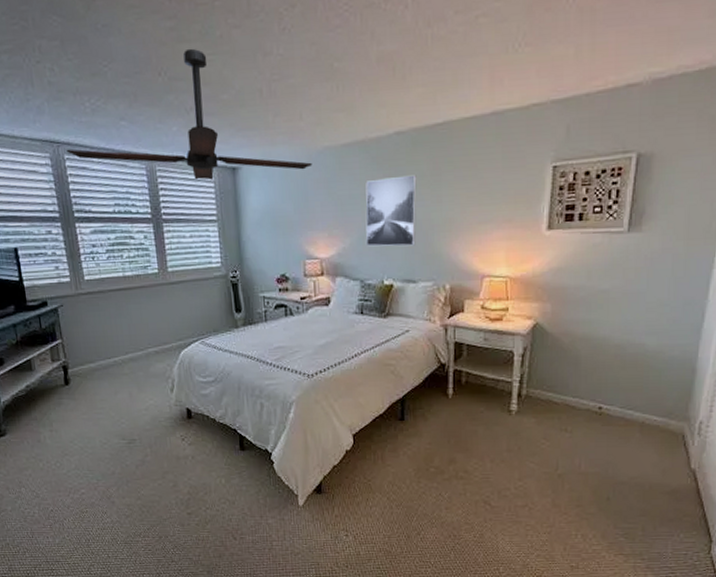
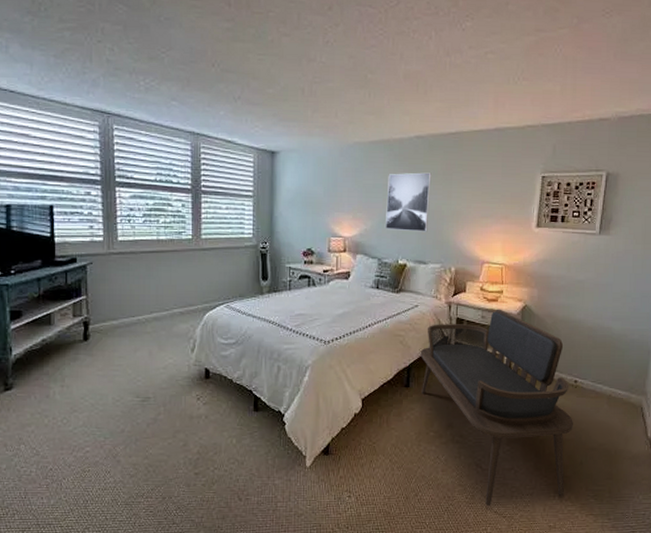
ceiling fan: present [66,48,313,180] -> none [116,47,343,161]
bench: none [414,329,598,545] -> present [420,309,573,506]

